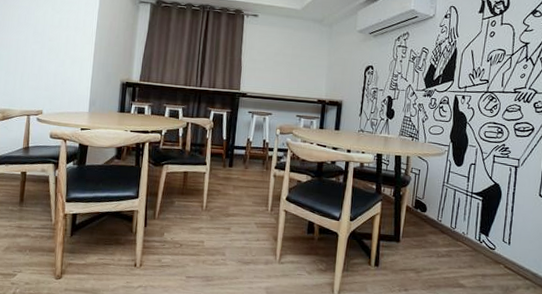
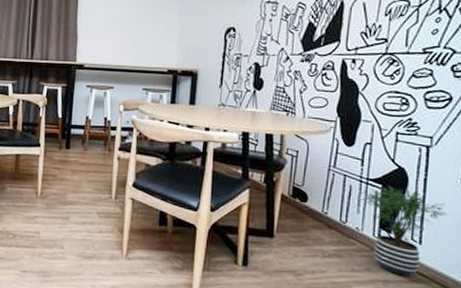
potted plant: none [464,198,529,271] -> present [358,185,448,277]

